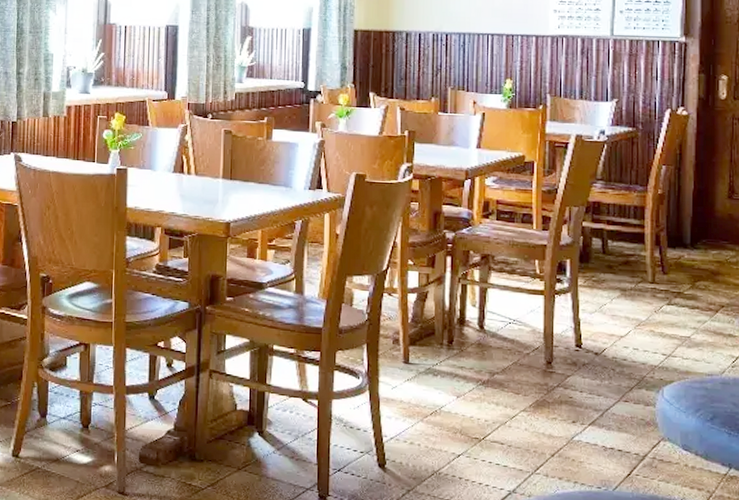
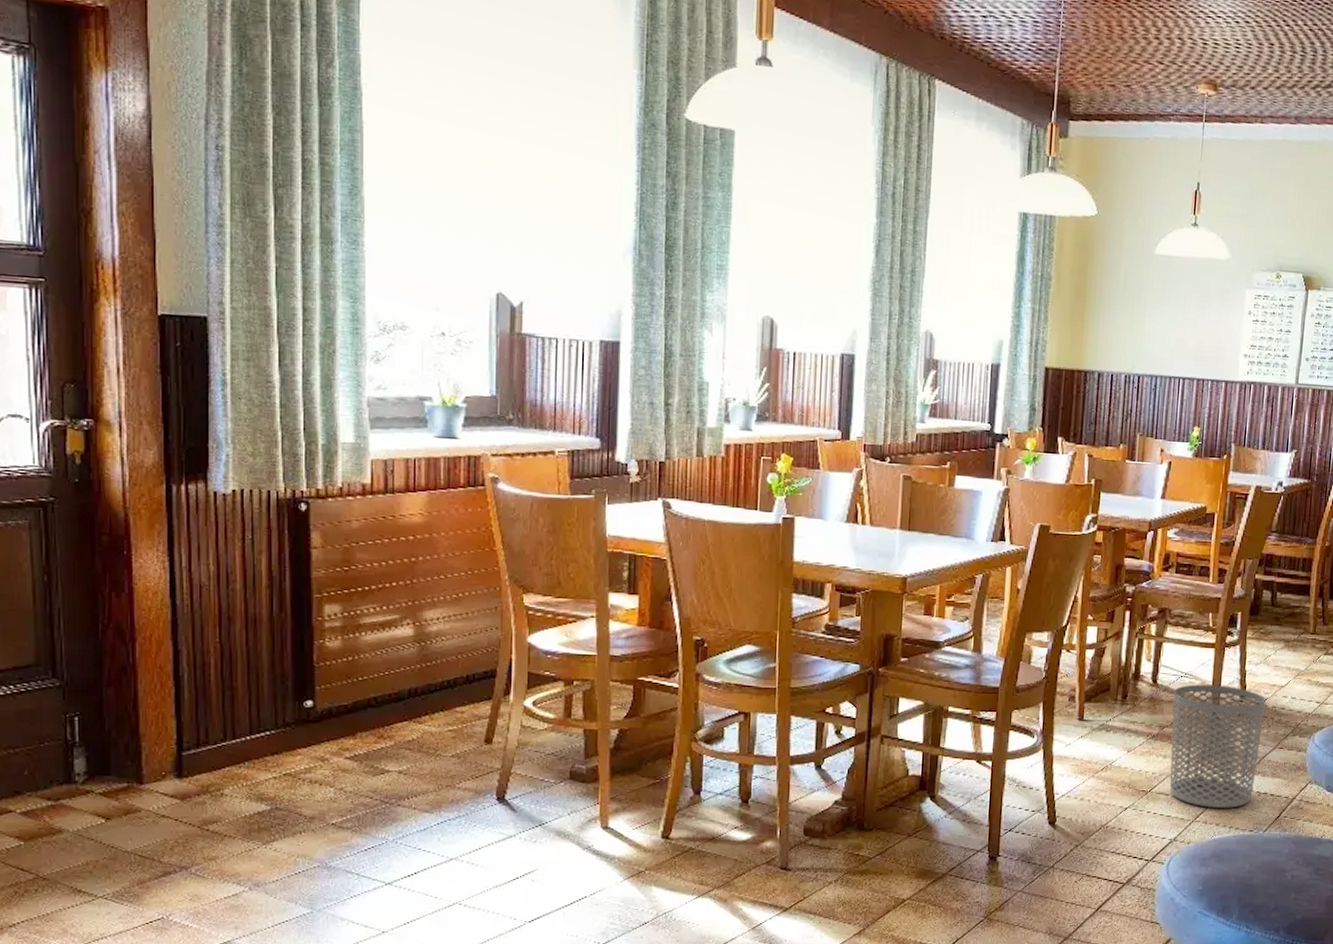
waste bin: none [502,331,604,462] -> present [1169,684,1266,808]

